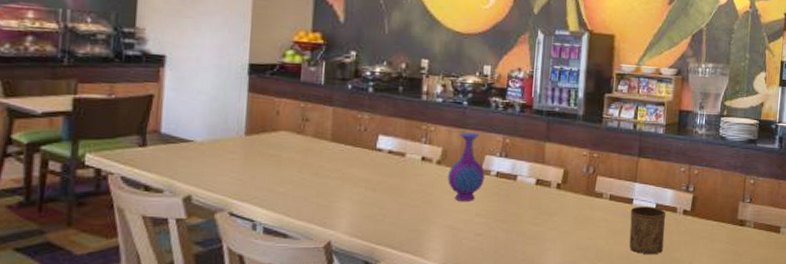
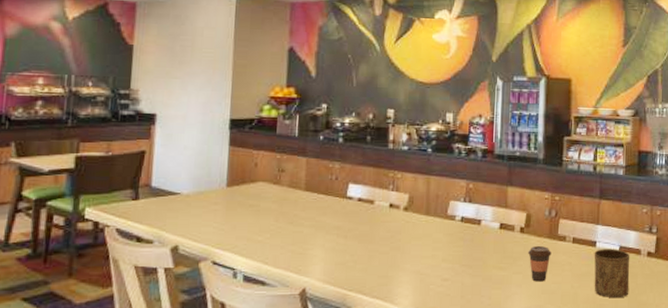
vase: present [448,132,485,201] -> none [415,179,450,246]
coffee cup: none [564,203,588,238] -> present [528,246,552,282]

